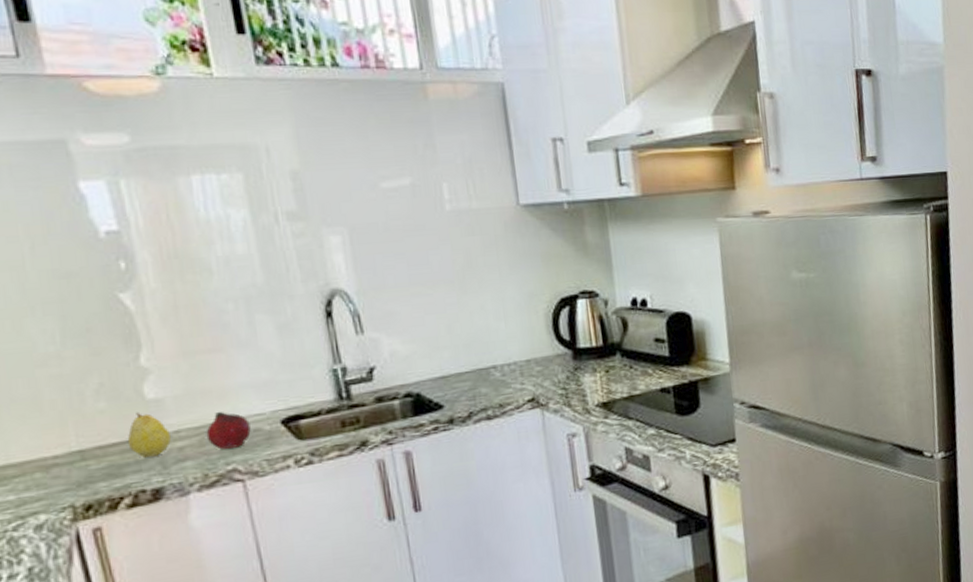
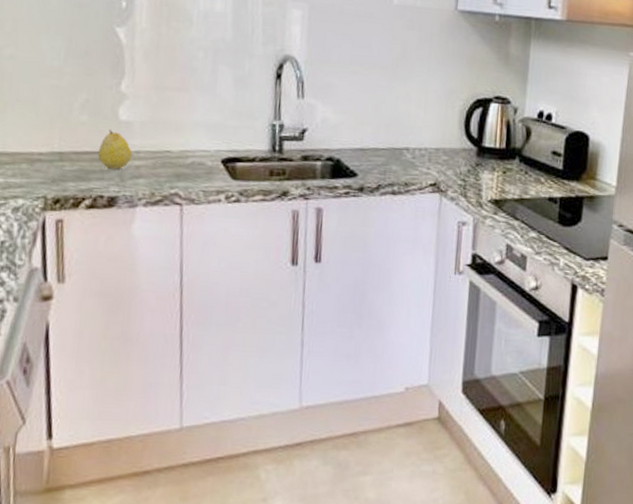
fruit: present [206,411,251,449] -> none [160,141,196,176]

